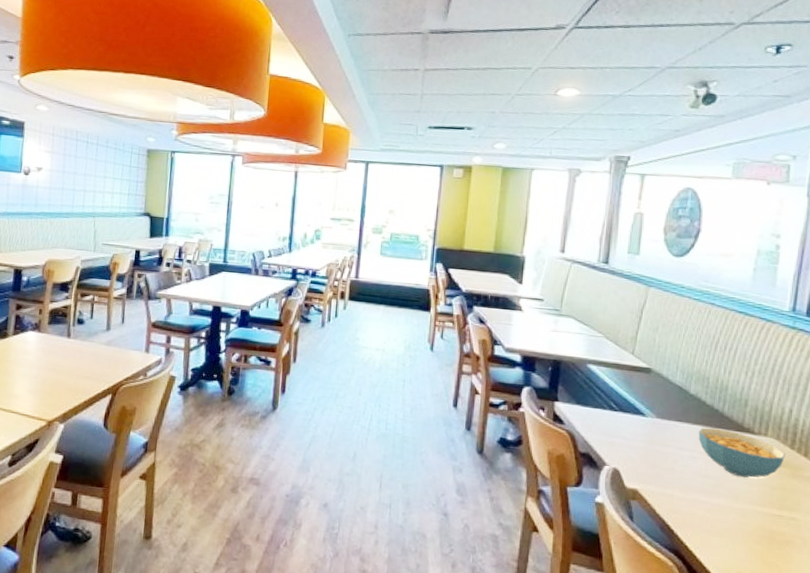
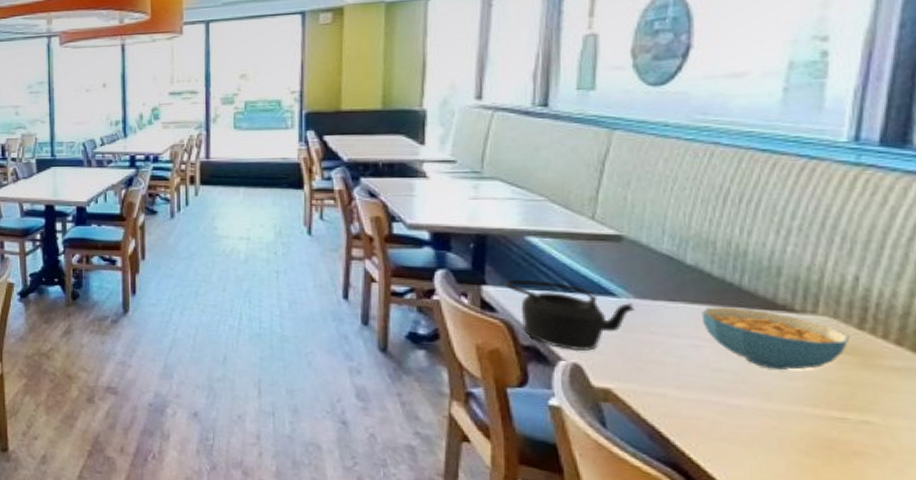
teapot: none [571,397,657,459] -> present [505,278,635,352]

